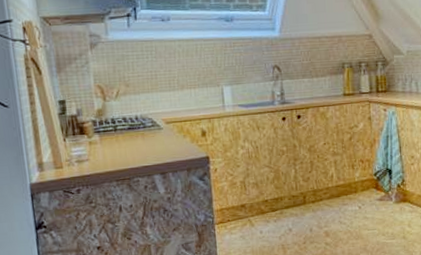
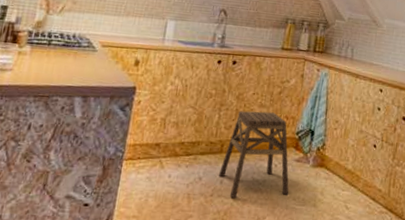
stool: none [307,158,378,242] -> present [219,111,289,198]

